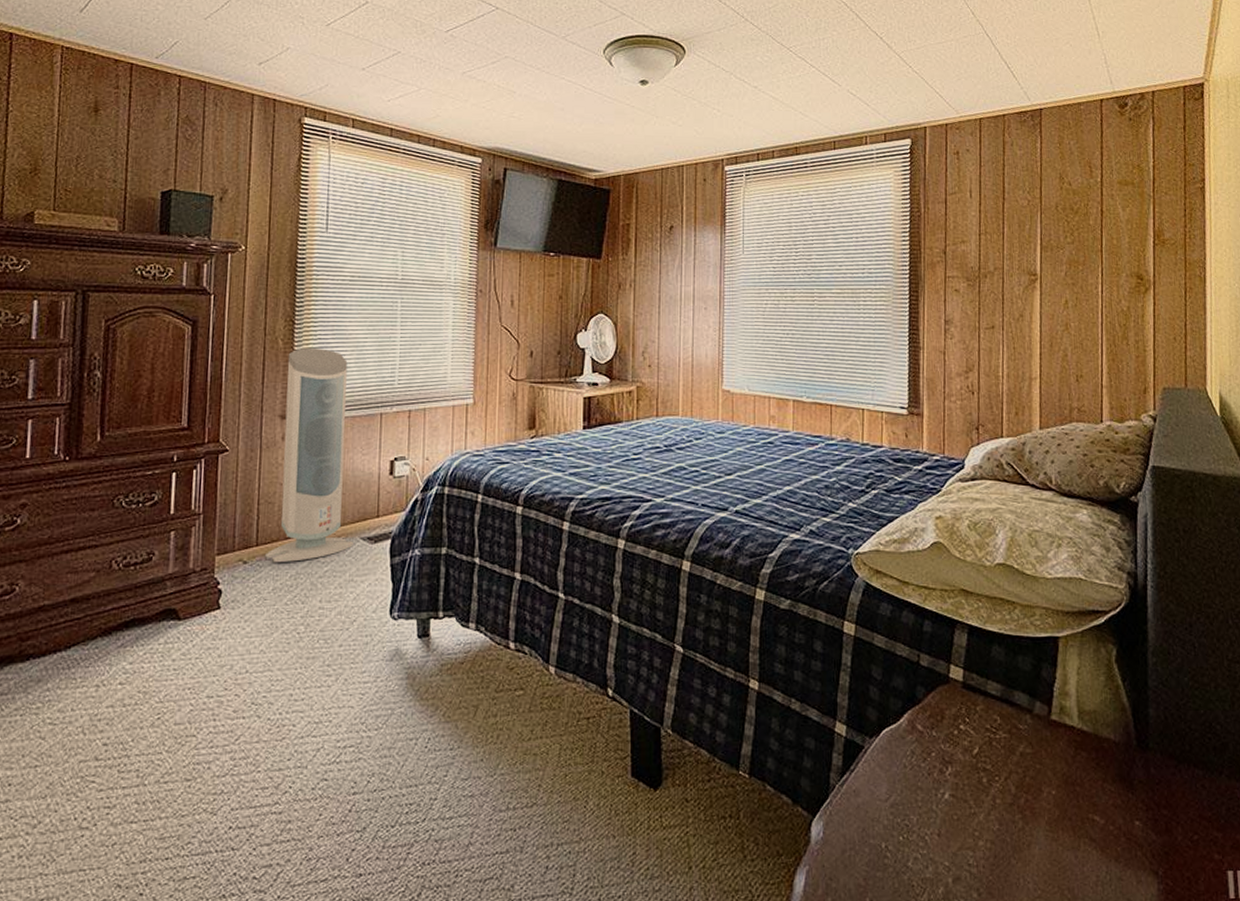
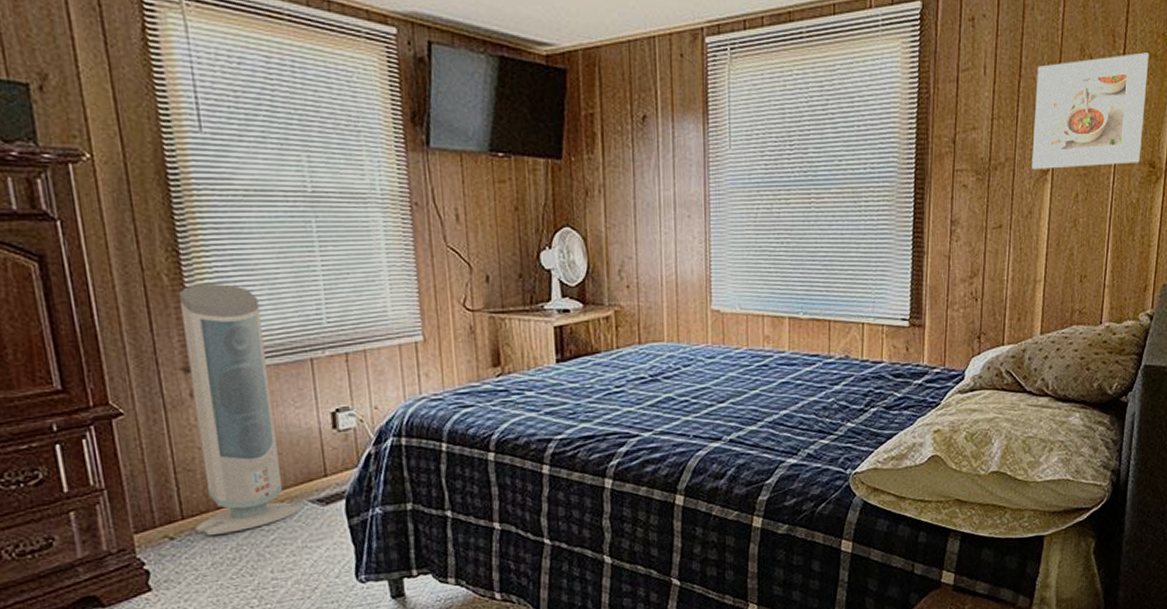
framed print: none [1019,180,1127,278] -> present [1032,52,1149,169]

